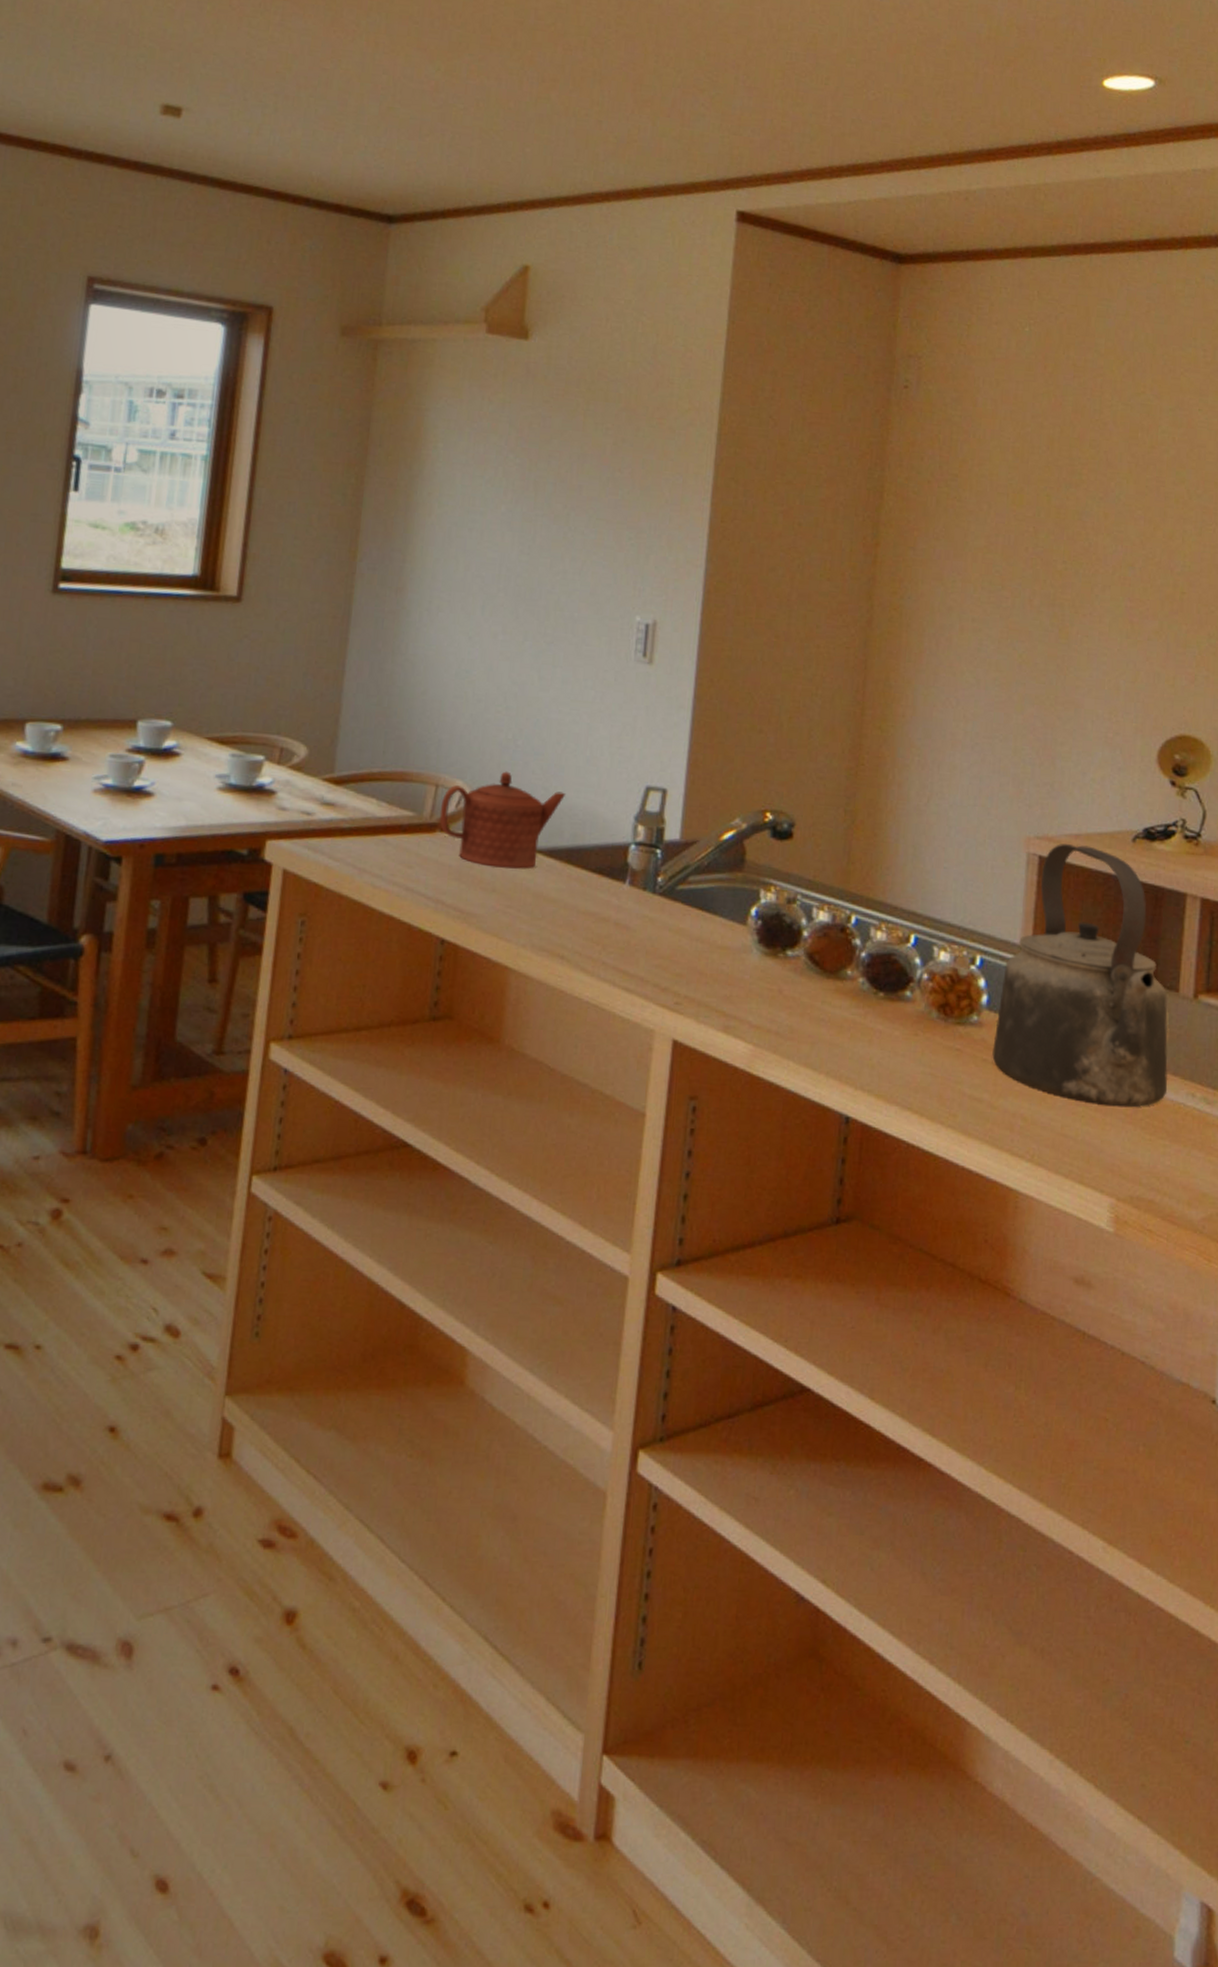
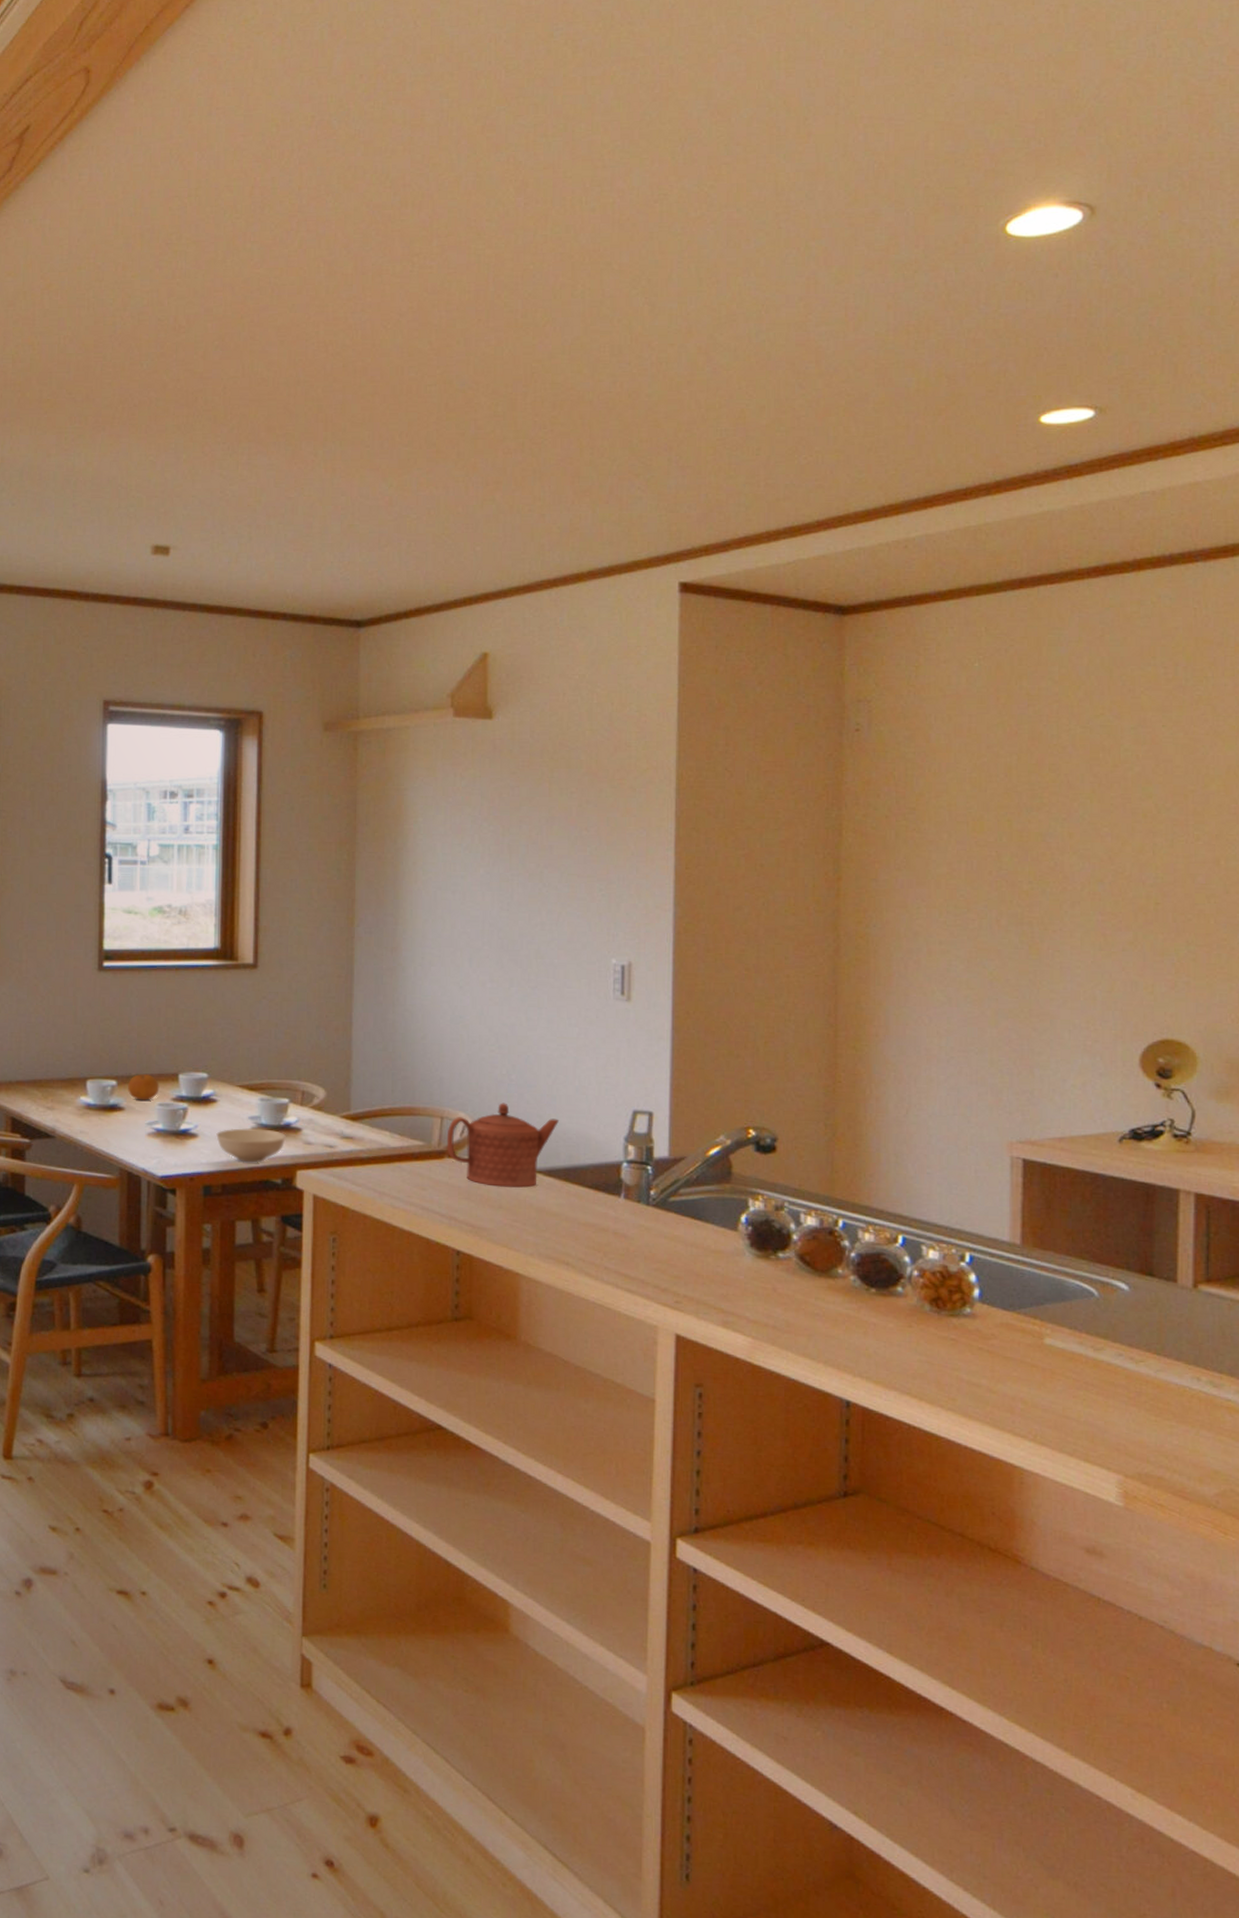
fruit: none [75,718,114,750] -> present [128,1074,160,1100]
bowl: none [175,788,259,830] -> present [216,1128,287,1163]
kettle: present [992,844,1168,1107] -> none [988,1147,1171,1390]

